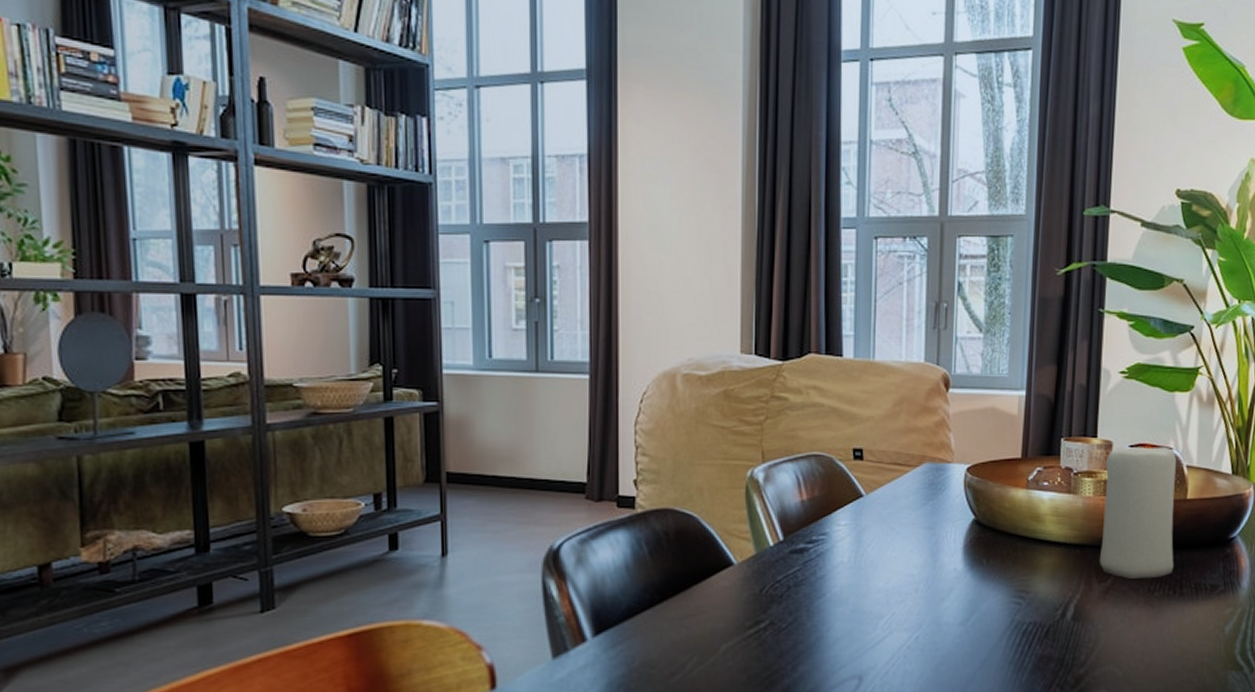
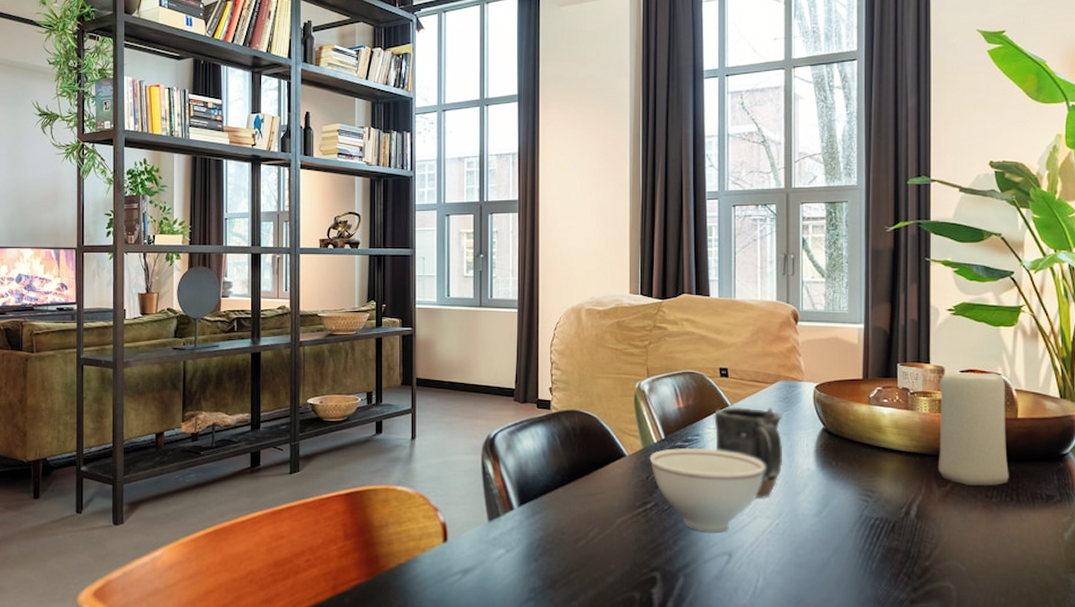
bowl: none [763,550,906,653] -> present [649,448,766,532]
mug: none [845,496,927,607] -> present [714,406,783,497]

